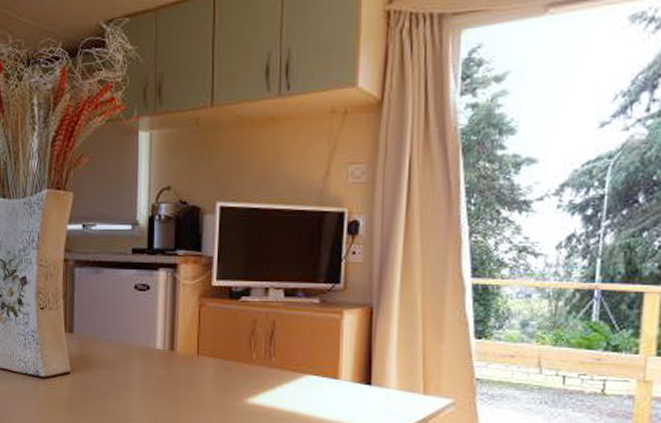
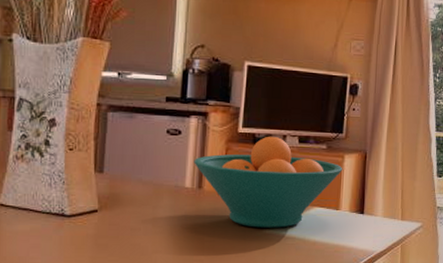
fruit bowl: none [164,289,342,398] -> present [194,136,343,228]

